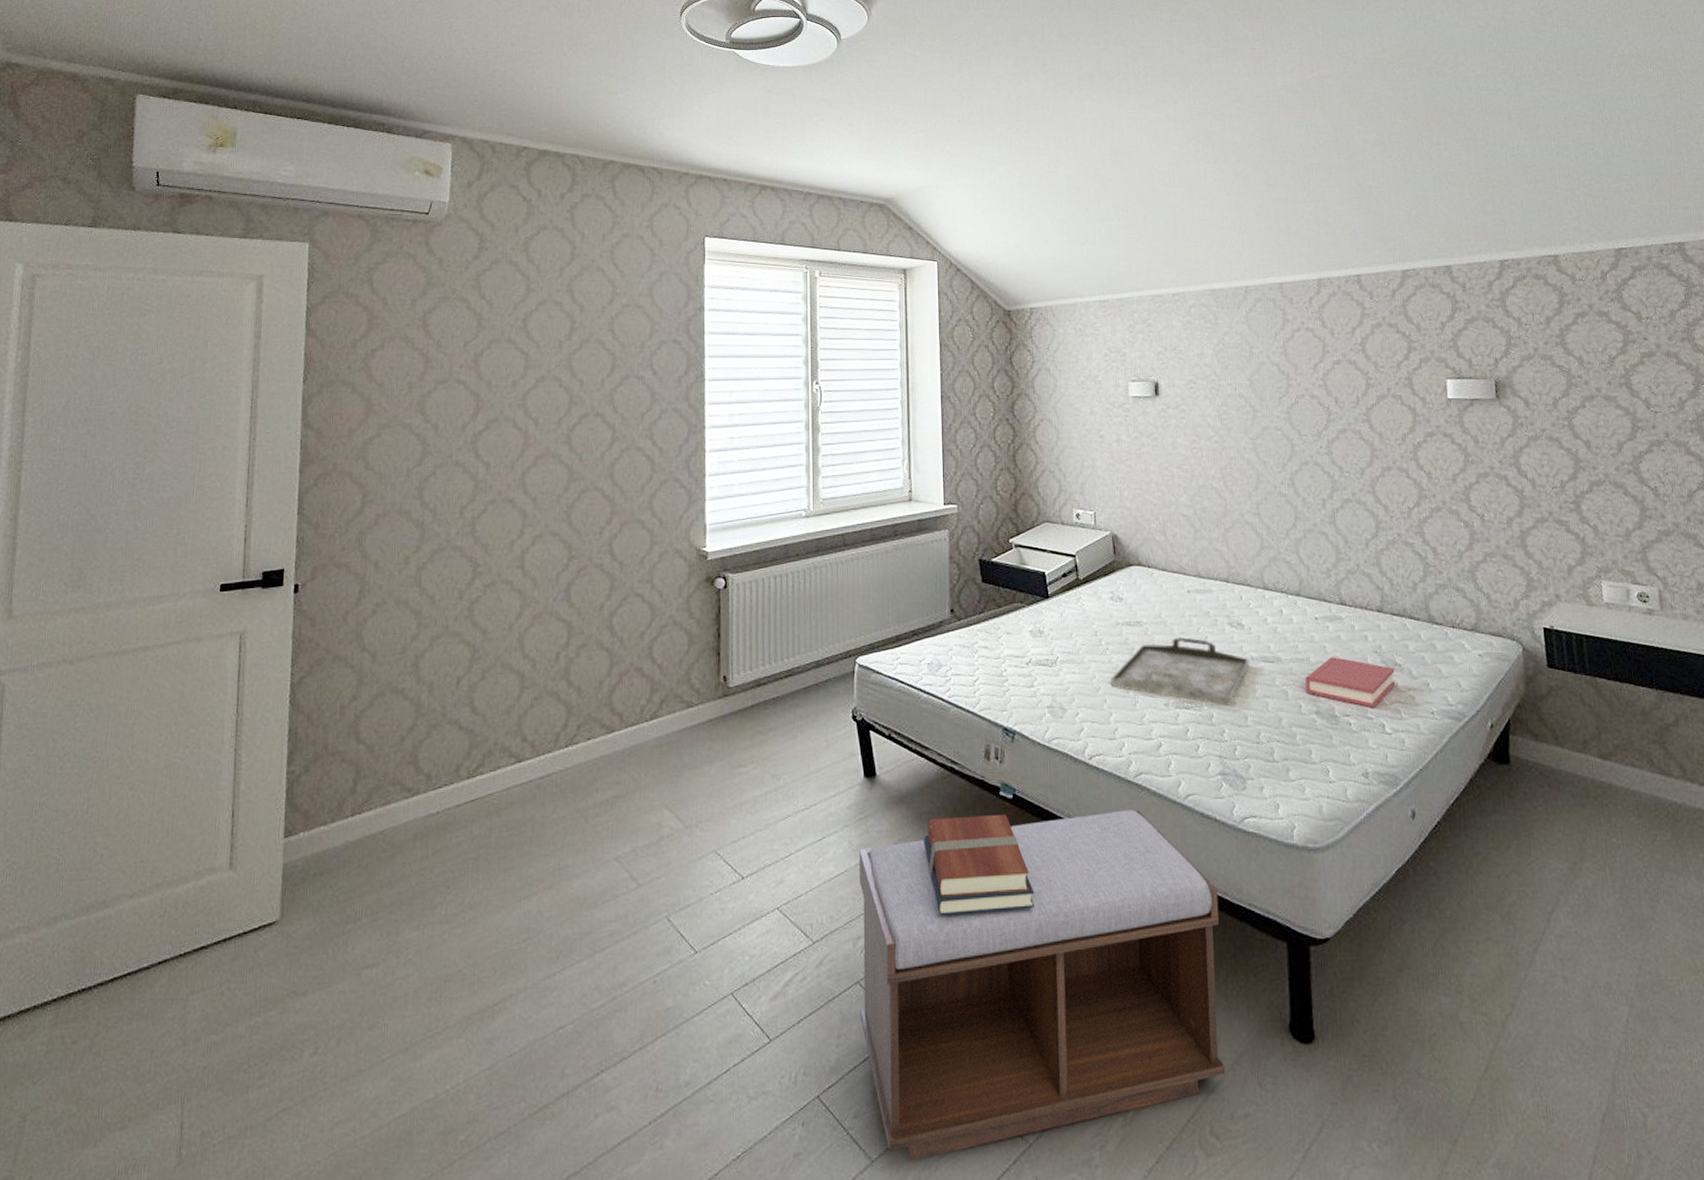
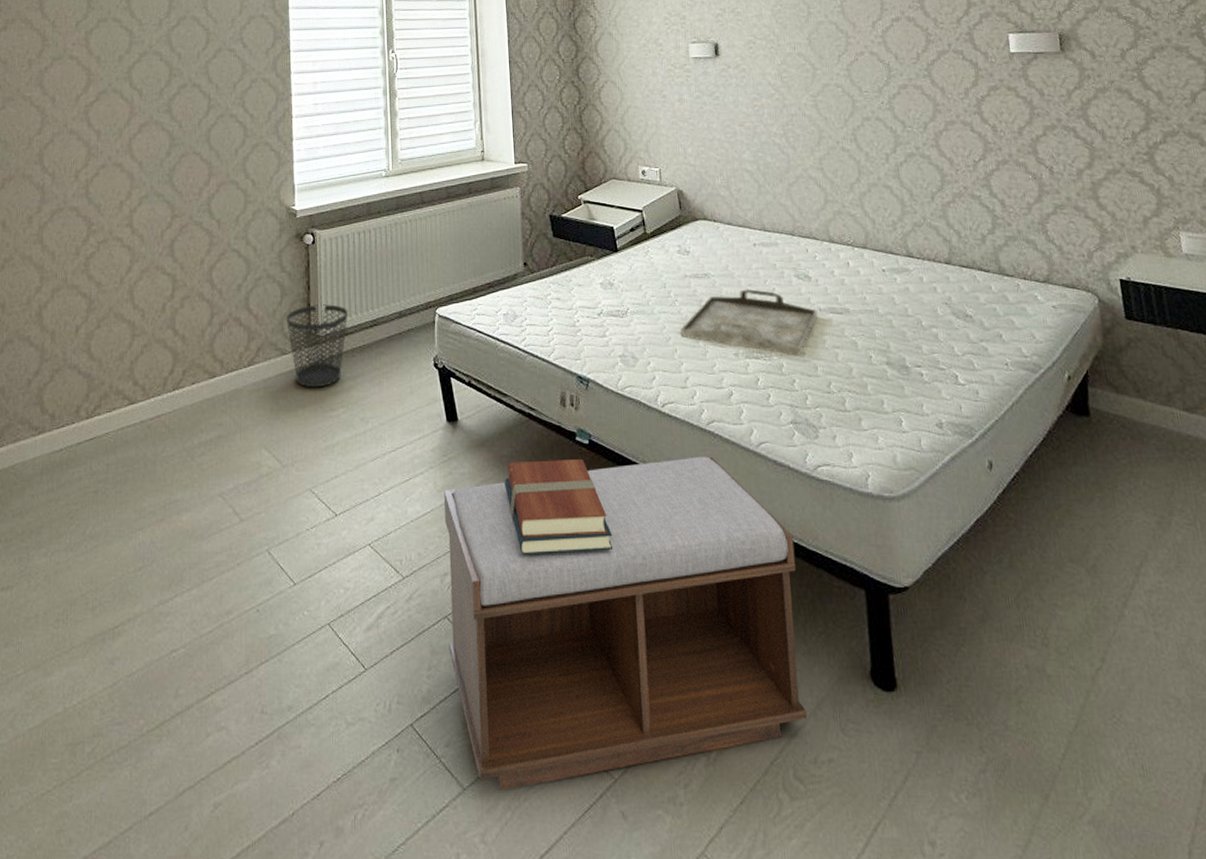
wastebasket: none [693,653,762,743] -> present [286,304,349,388]
hardback book: present [1305,657,1396,708] -> none [874,308,967,359]

